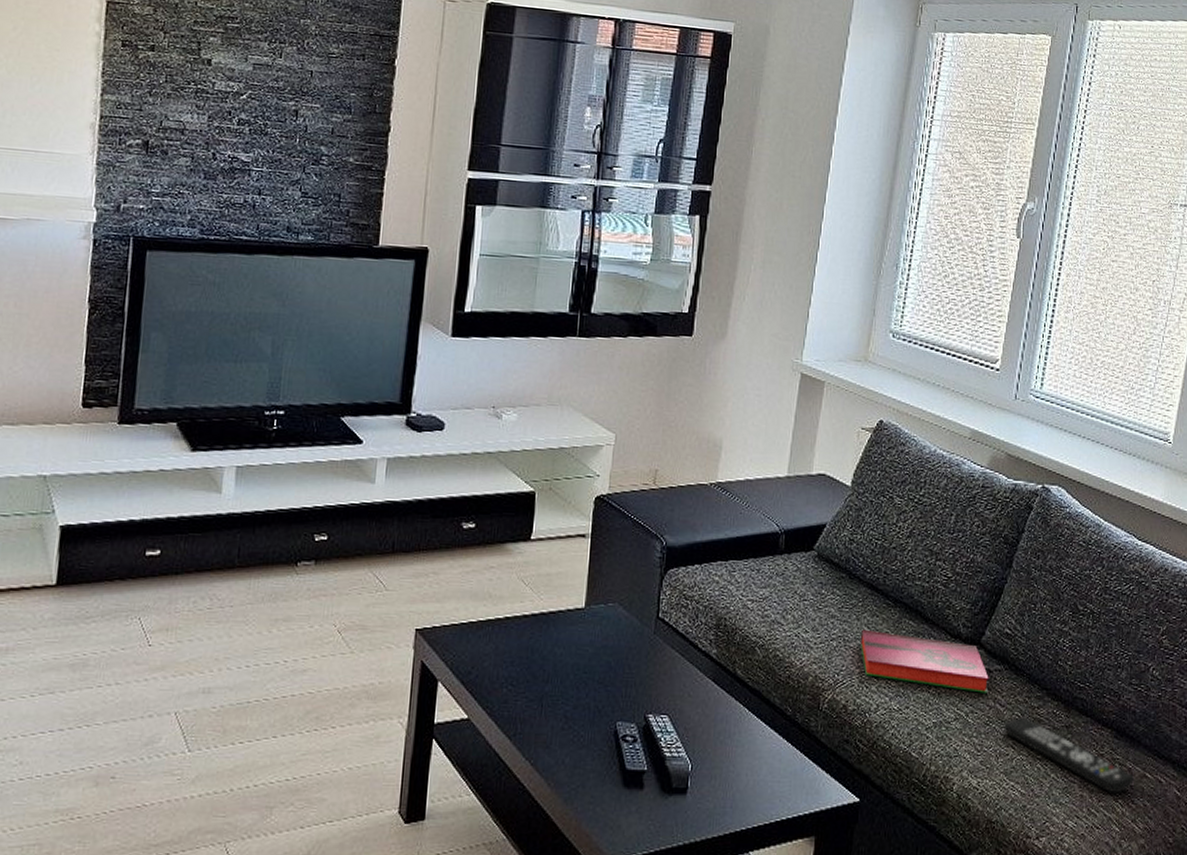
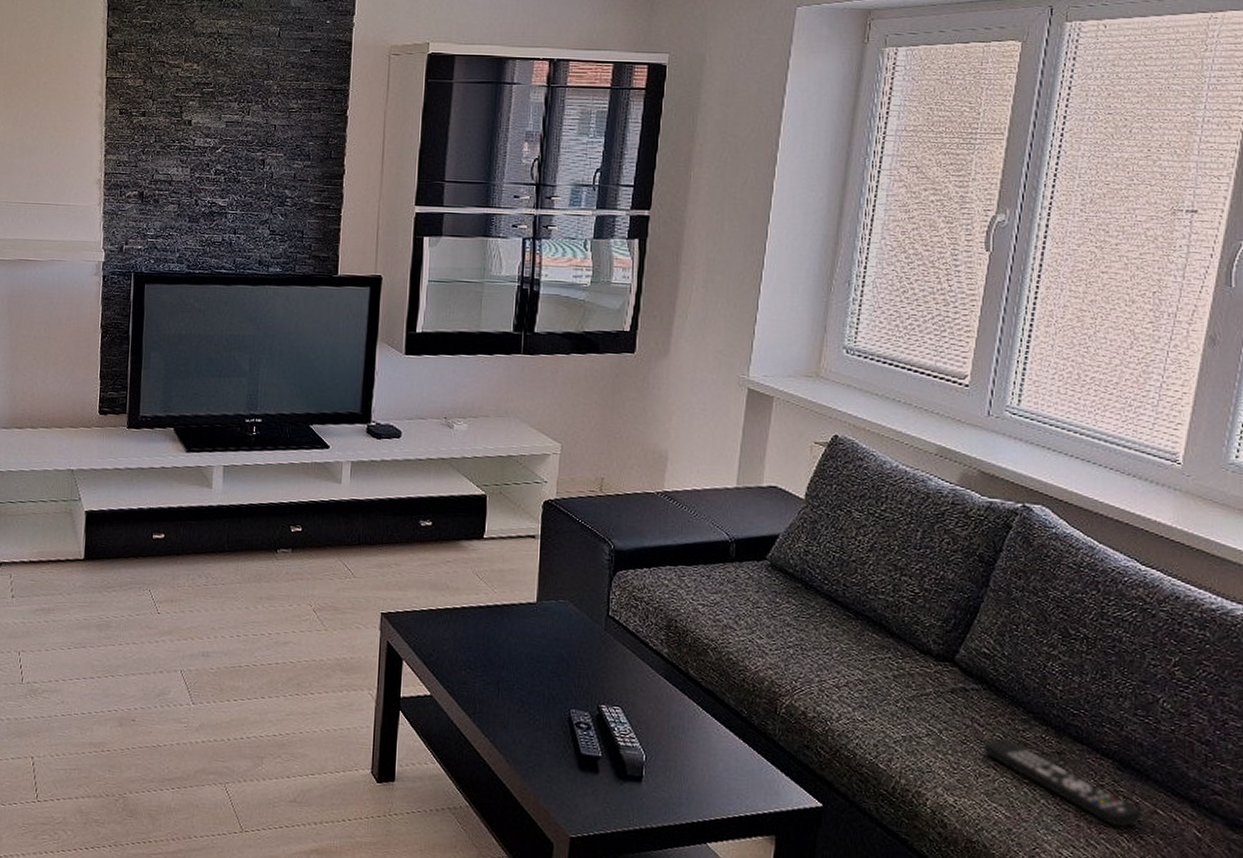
hardback book: present [859,629,989,693] -> none [818,639,965,712]

